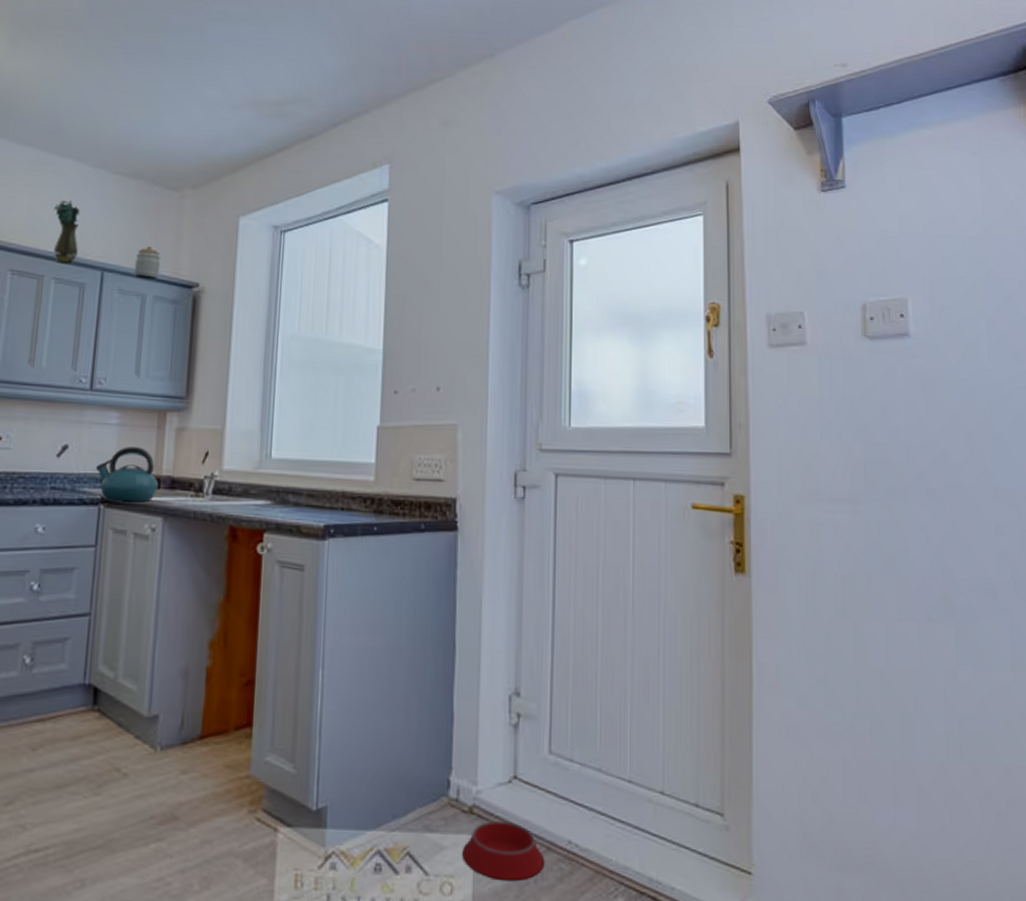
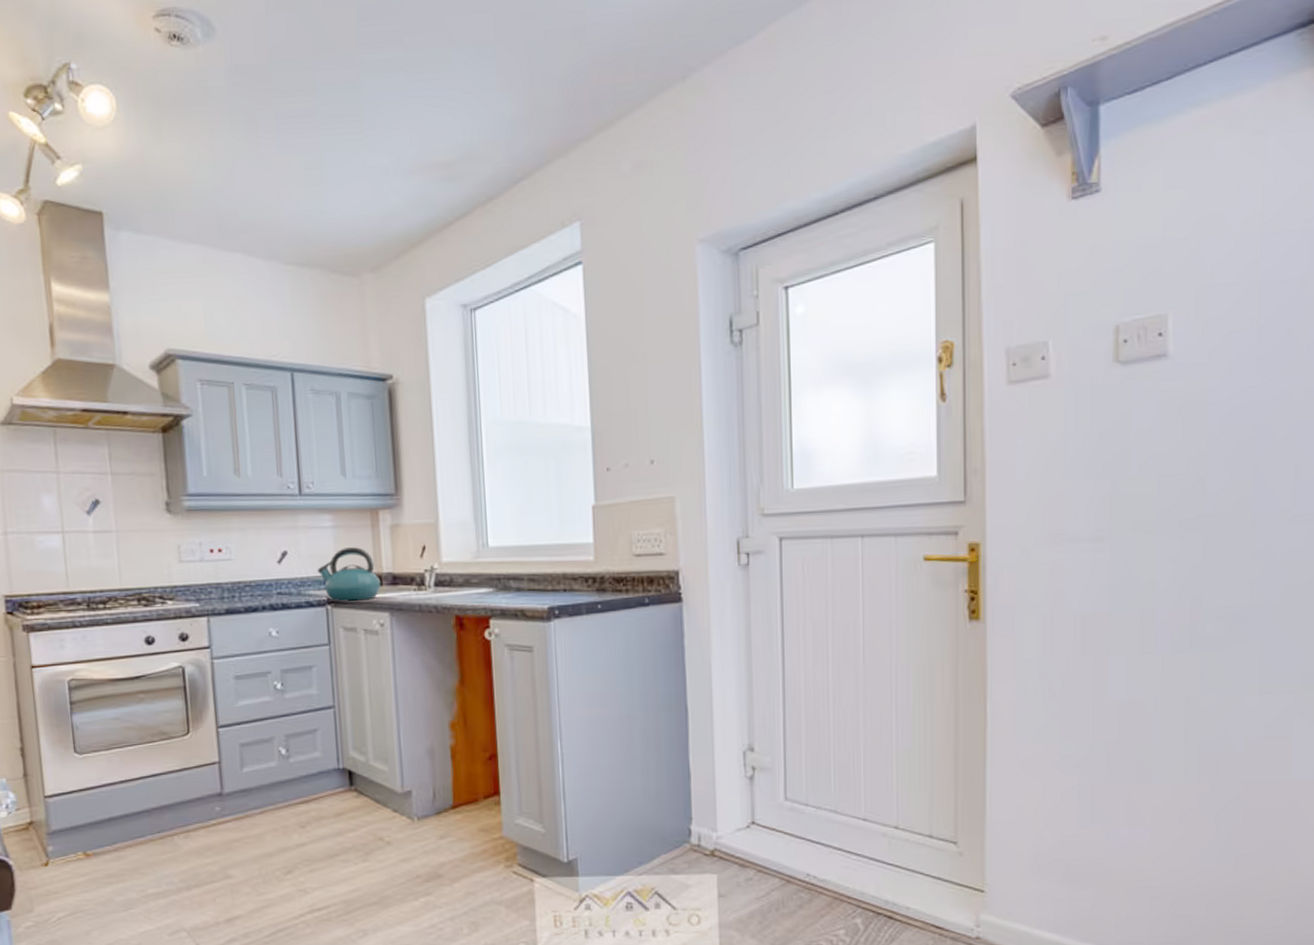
vase: present [53,199,80,265] -> none [231,299,264,370]
jar: present [133,245,161,279] -> none [322,339,350,376]
pet bowl: present [463,820,545,880] -> none [707,860,785,910]

